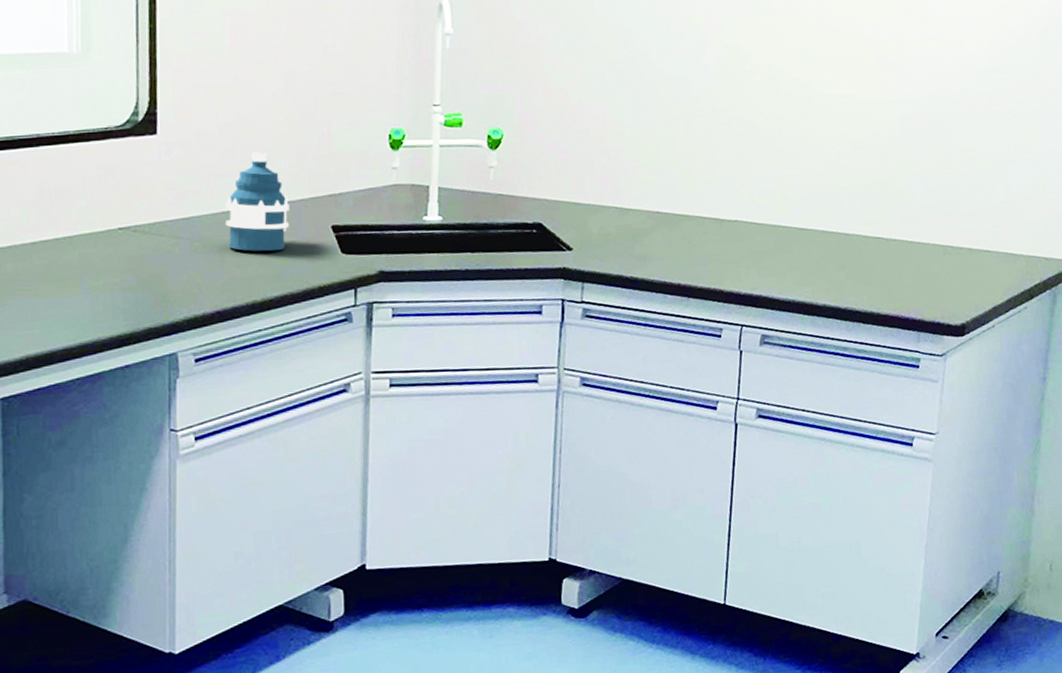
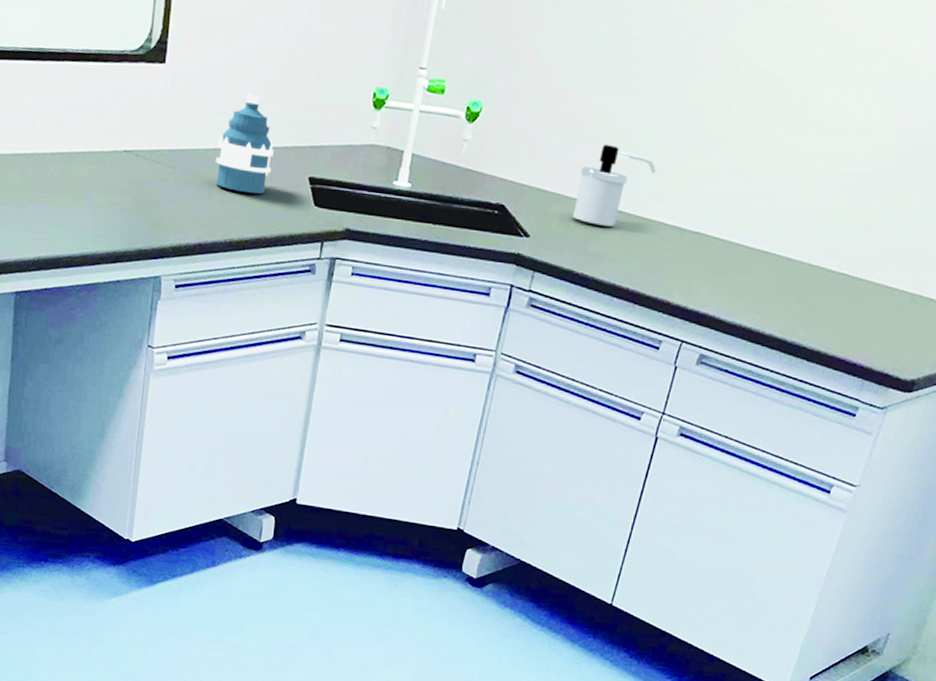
soap dispenser: none [611,152,685,229] -> present [573,145,656,227]

